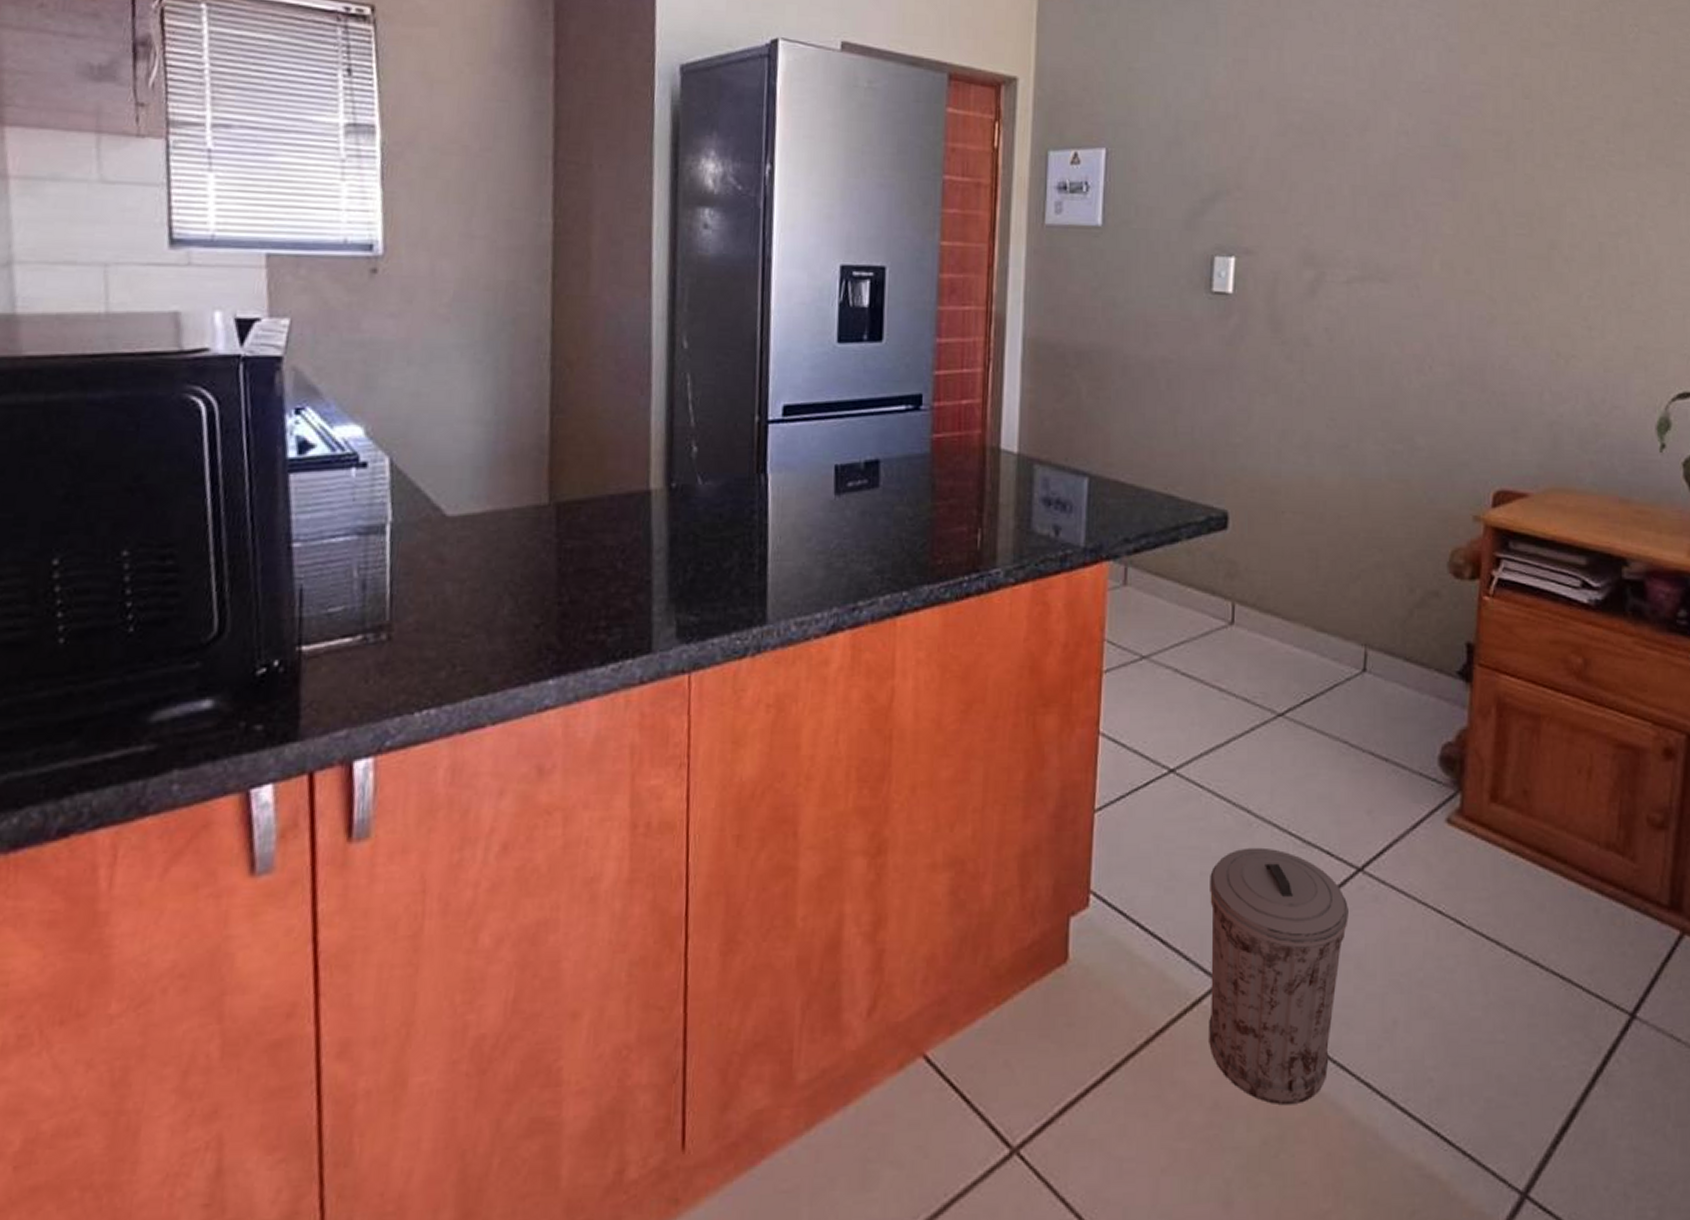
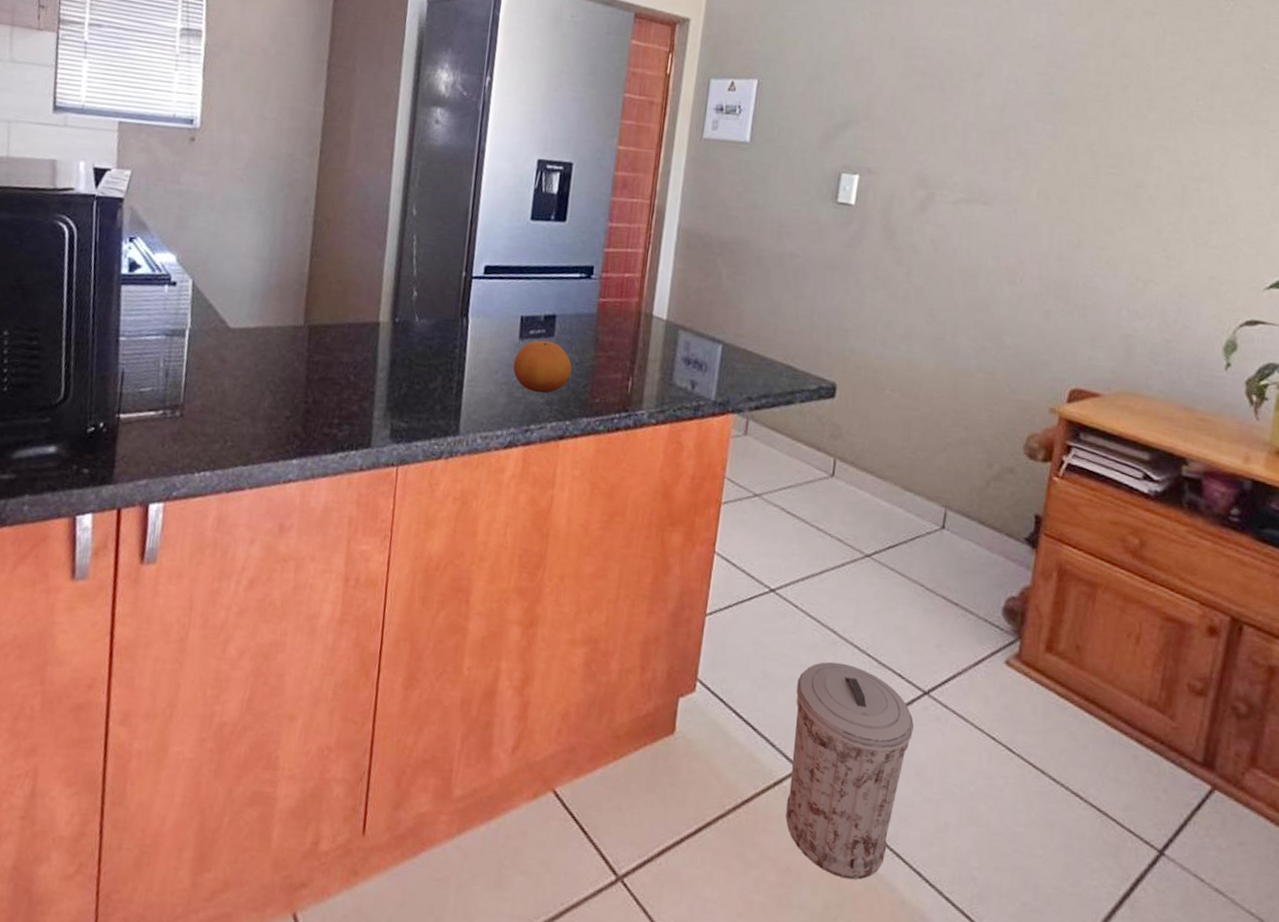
fruit: none [830,493,905,560] -> present [513,340,572,394]

